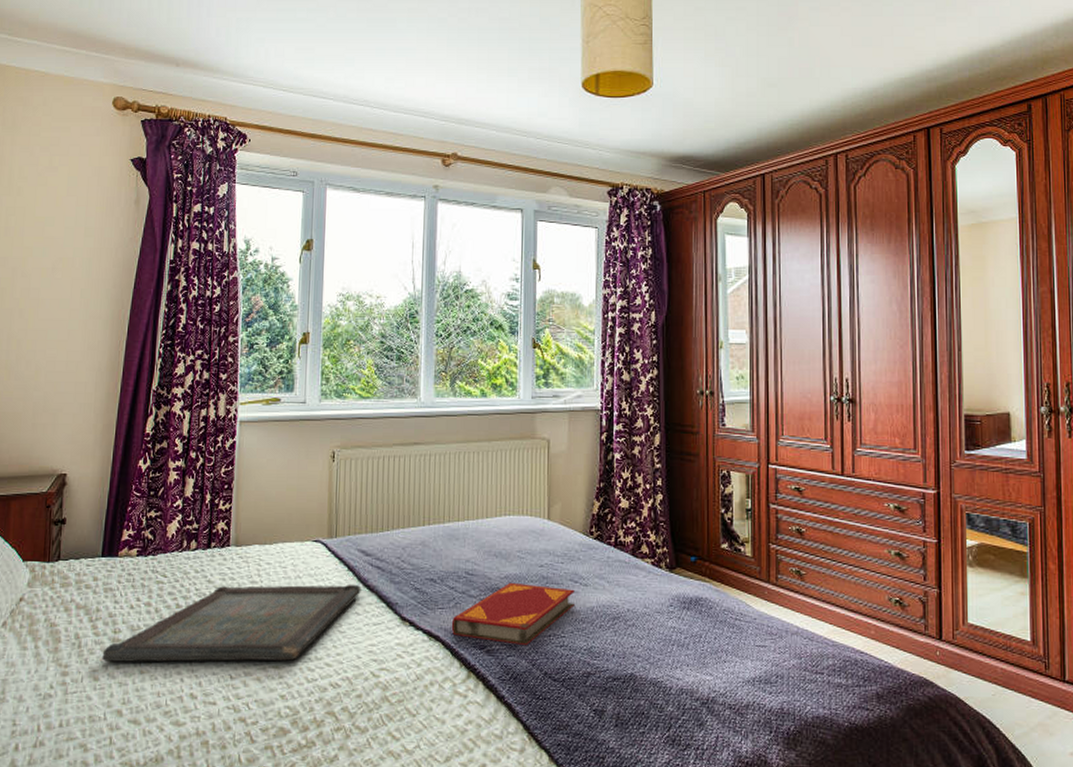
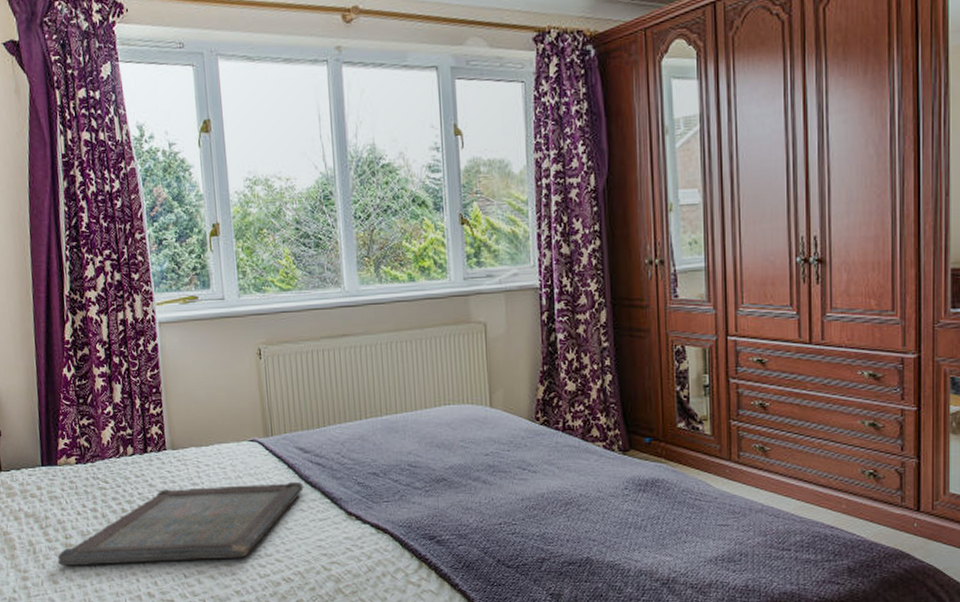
hardback book: present [451,582,575,646] -> none [398,472,524,535]

